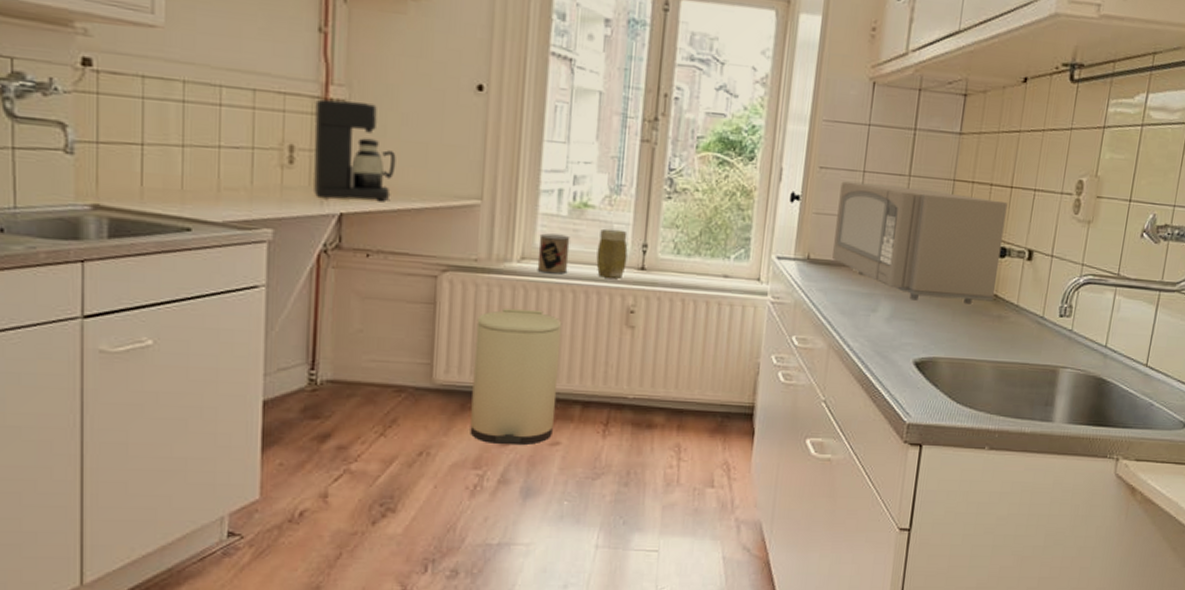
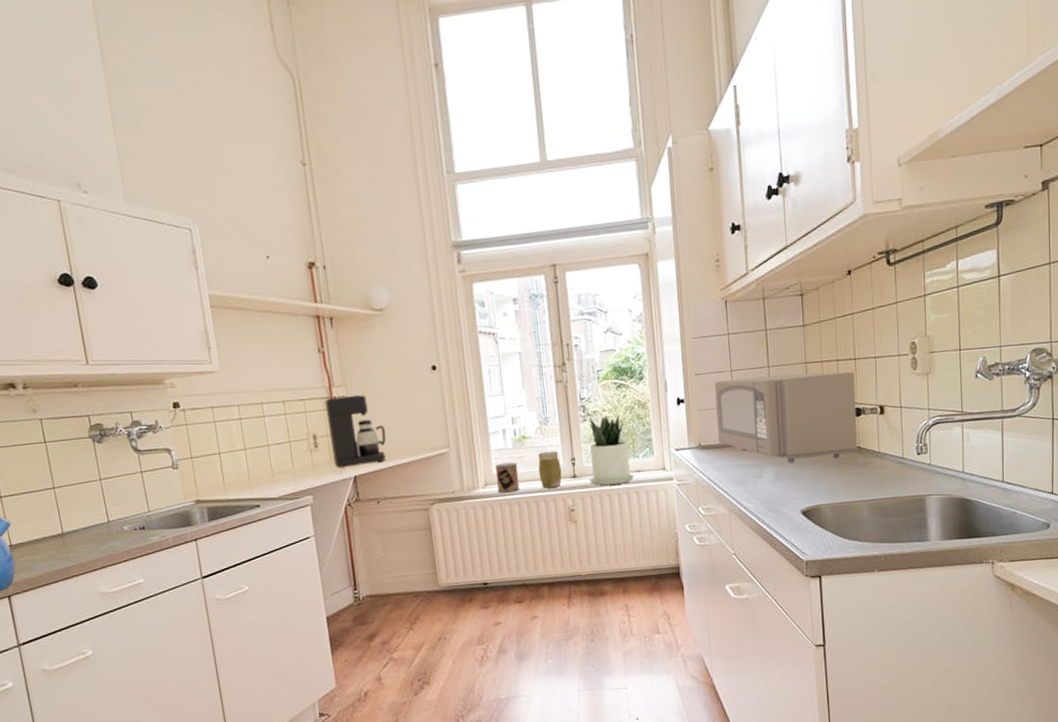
pedal bin: present [470,307,562,445] -> none [461,521,531,625]
planter: none [660,196,722,289] -> present [589,415,635,486]

